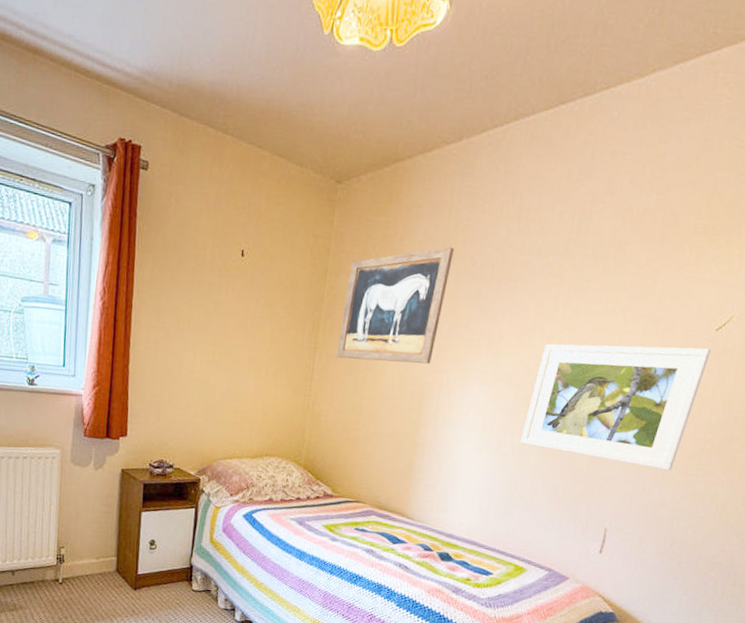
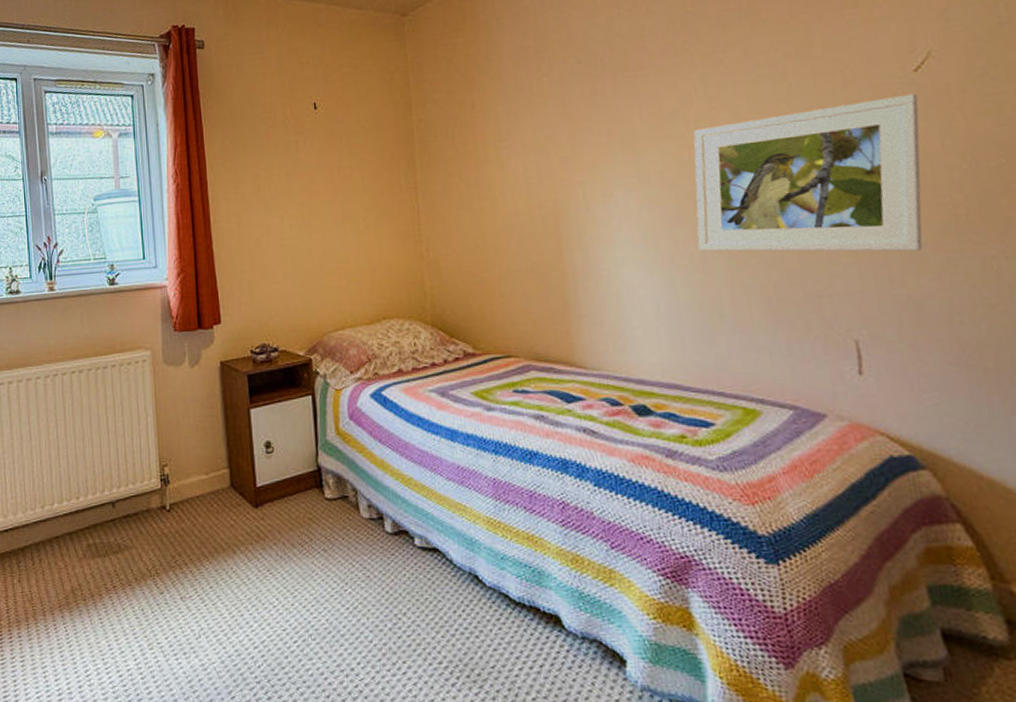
wall art: present [336,246,454,364] -> none [436,50,557,194]

